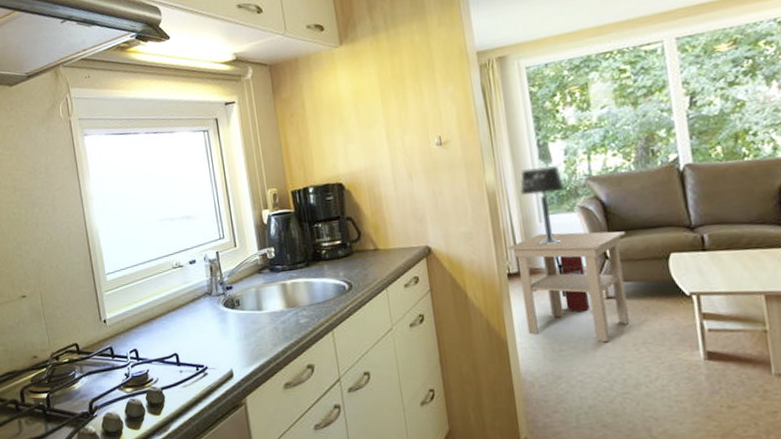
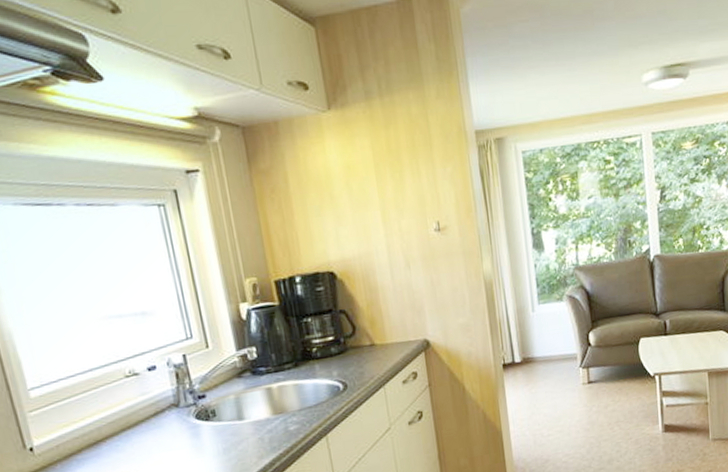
side table: present [507,231,629,343] -> none [502,319,606,424]
table lamp: present [520,165,565,245] -> none [515,254,556,334]
fire extinguisher: present [555,255,589,312] -> none [545,343,574,398]

